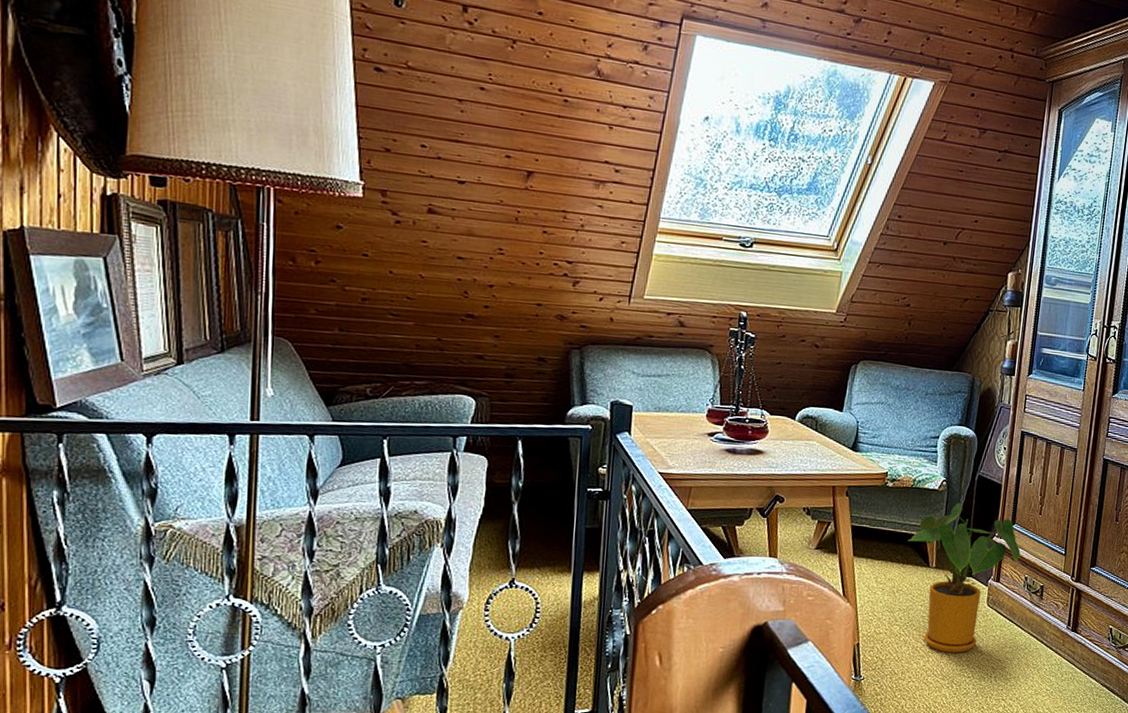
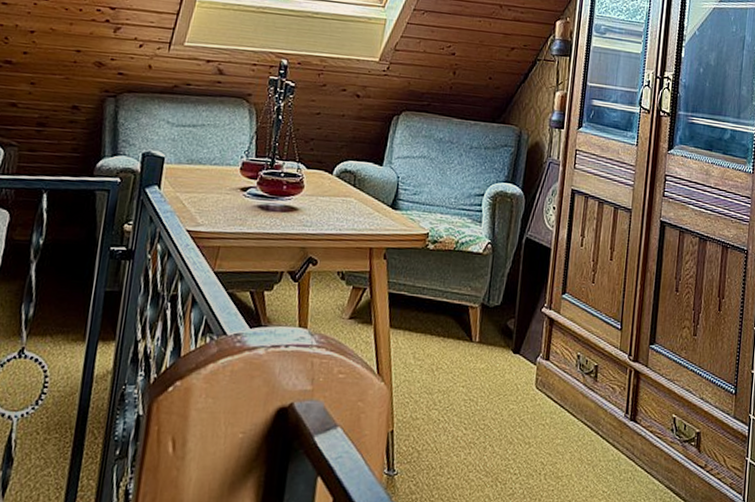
house plant: present [908,503,1021,653] -> none [449,268,572,444]

